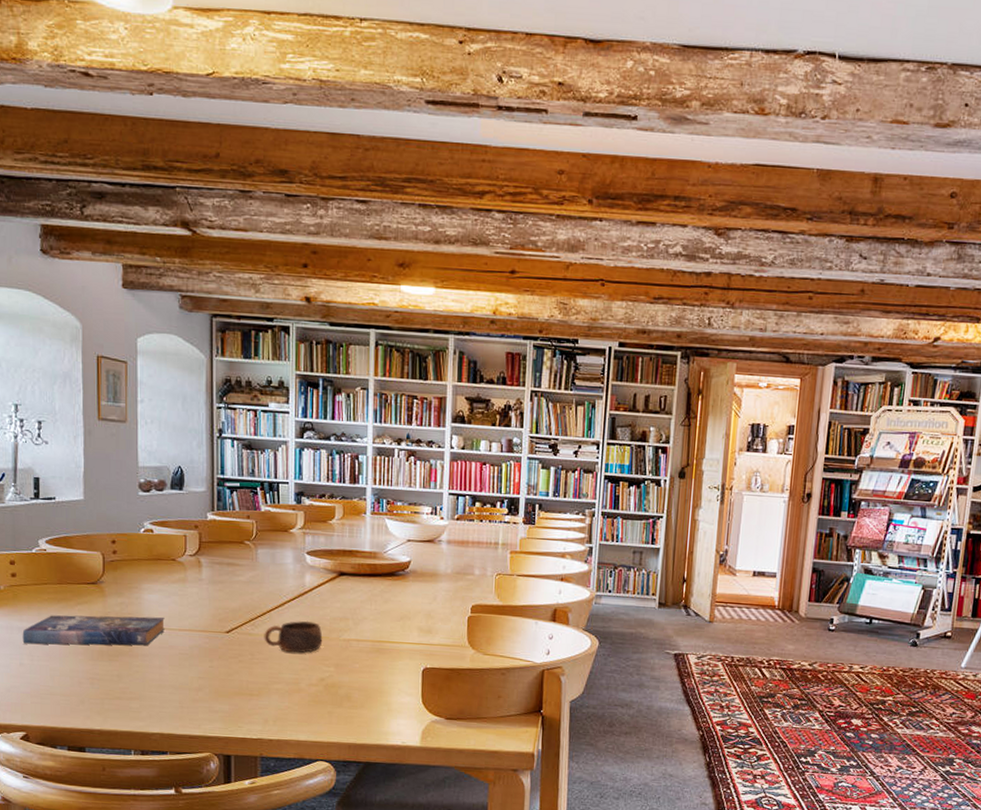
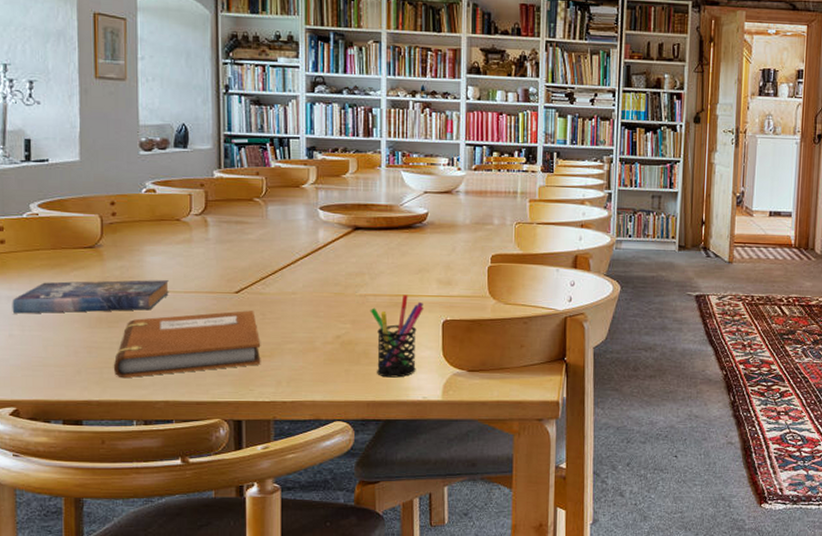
notebook: none [113,650,250,710] -> present [113,310,261,379]
cup: present [264,620,323,653] -> none [276,277,338,311]
pen holder: none [353,641,404,722] -> present [370,294,423,378]

